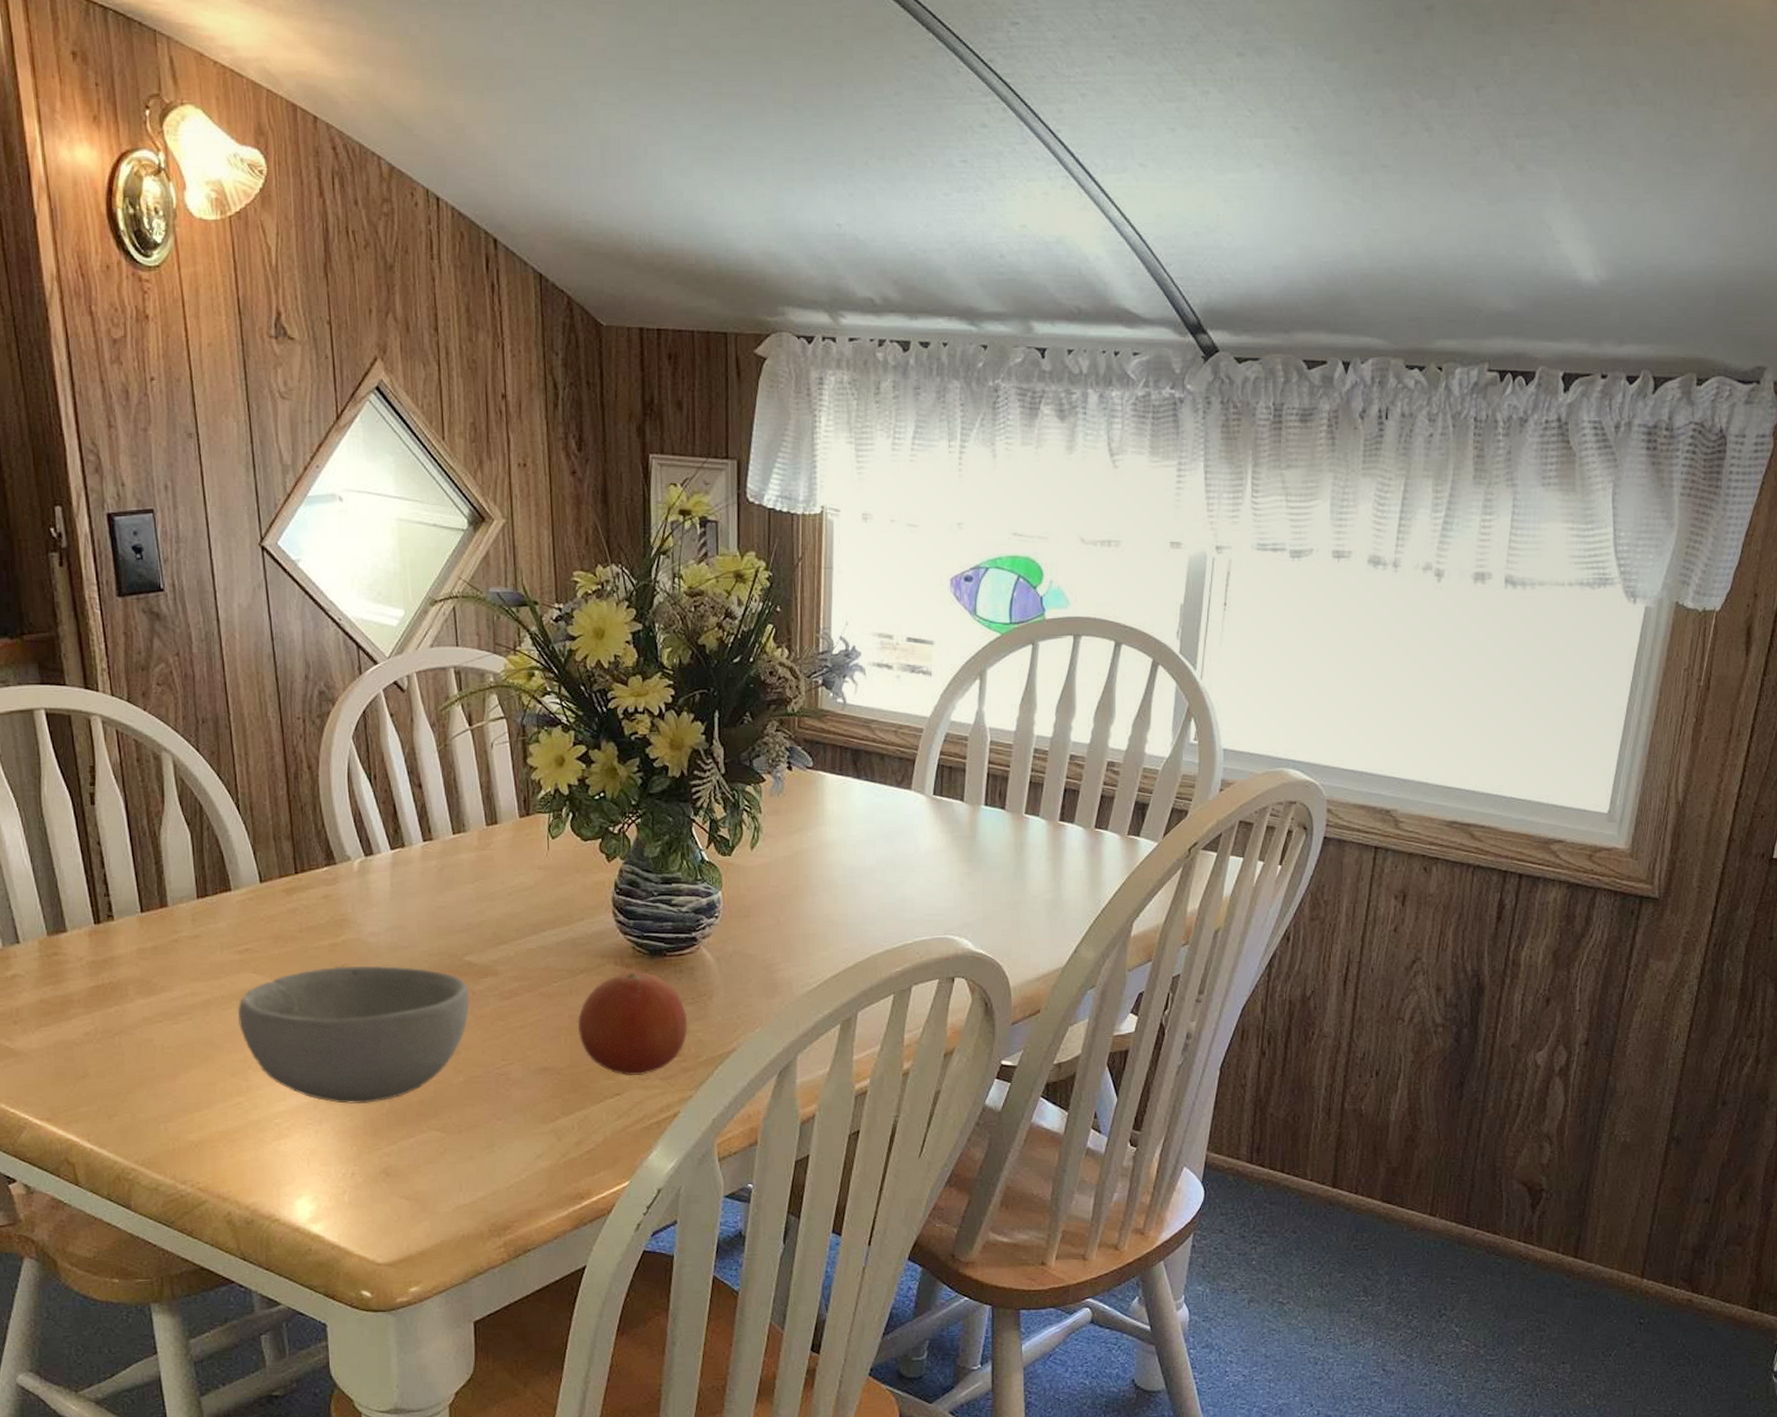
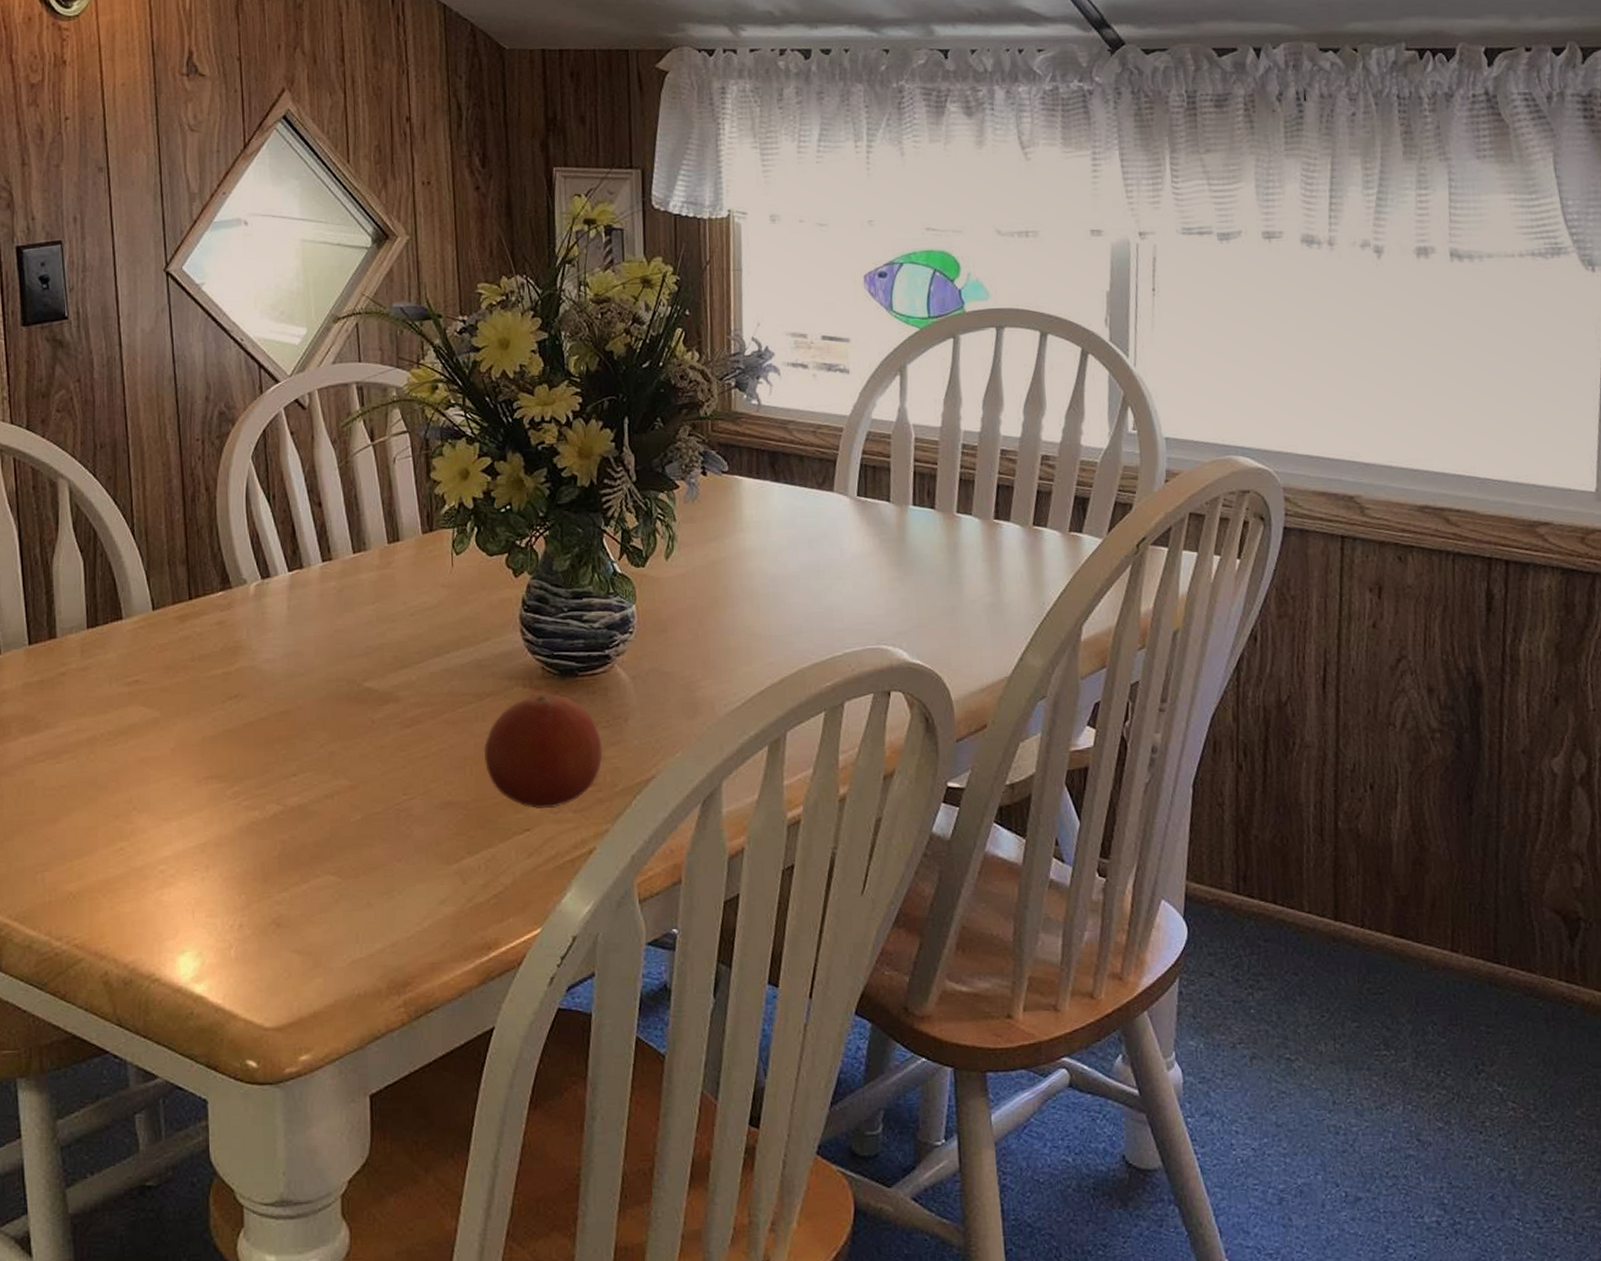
bowl: present [237,965,470,1105] -> none [123,694,369,847]

